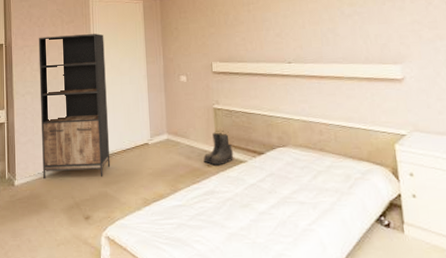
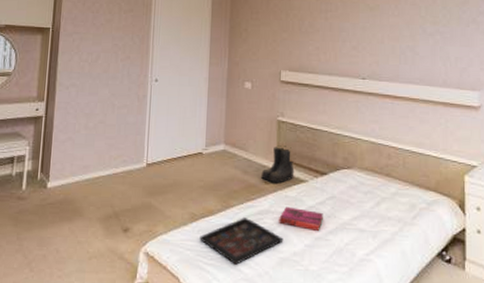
bookshelf: present [38,33,111,180] -> none [80,24,165,185]
decorative tray: none [153,199,230,242] -> present [200,218,284,265]
hardback book: none [224,186,265,206] -> present [279,206,323,231]

